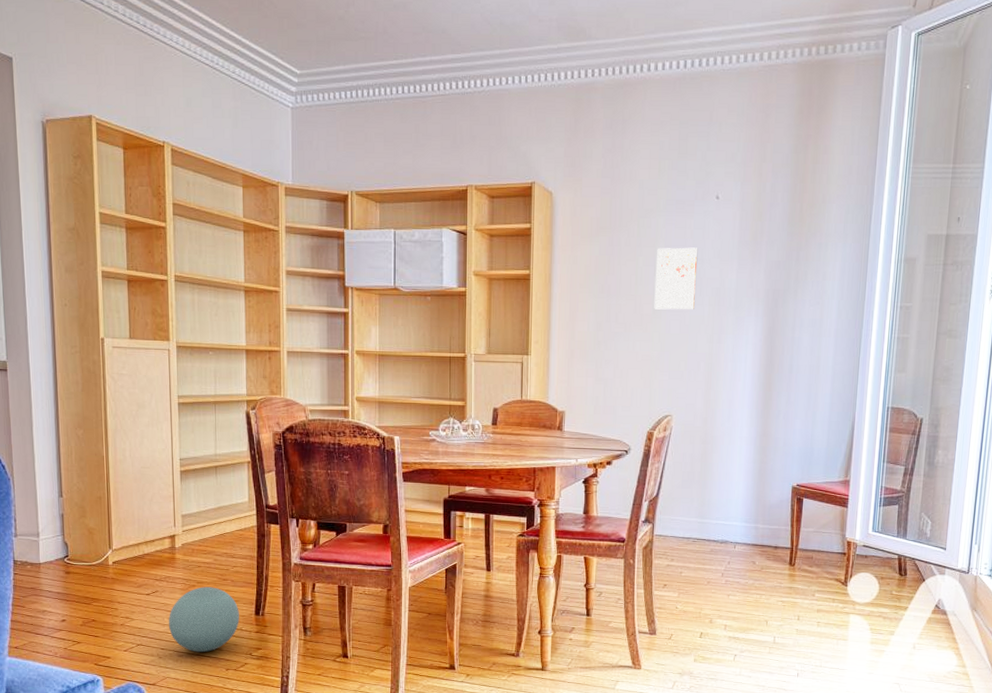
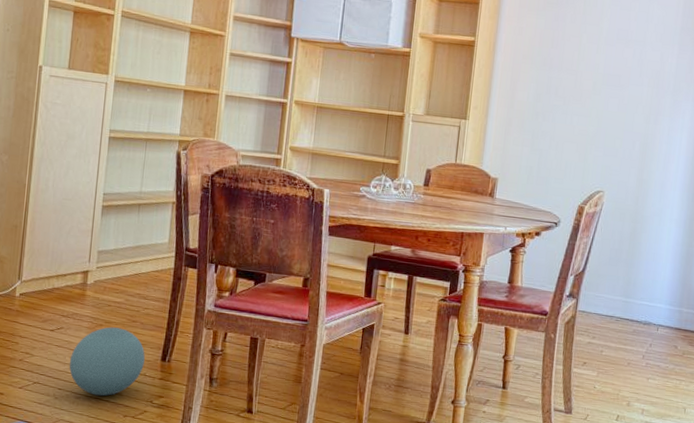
wall art: present [654,247,698,310] -> none [594,27,641,89]

